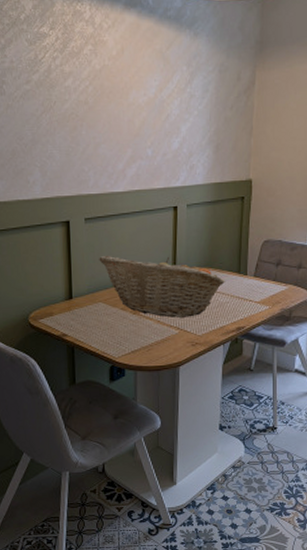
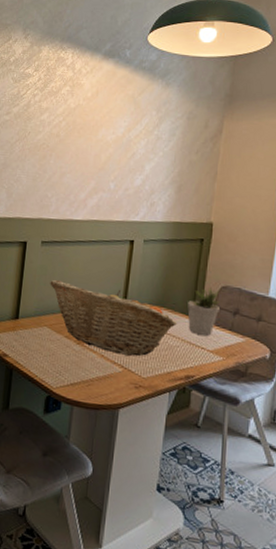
potted plant: none [234,243,263,289] -> present [187,288,220,336]

